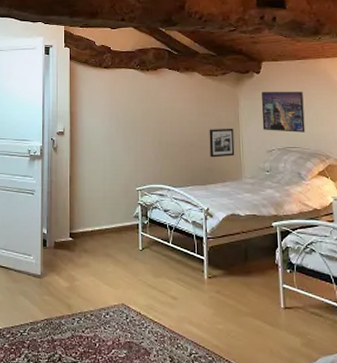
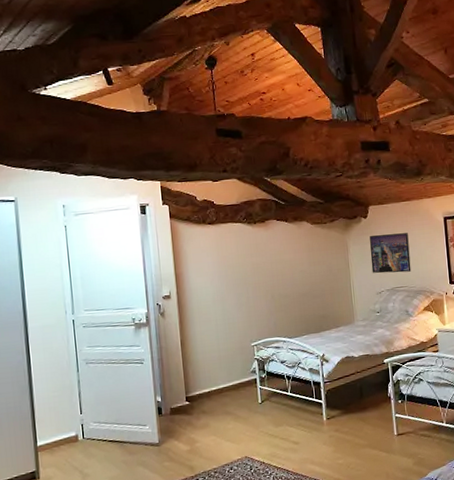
picture frame: present [209,128,235,158] -> none [320,274,347,305]

